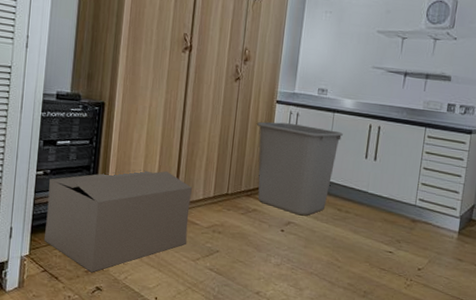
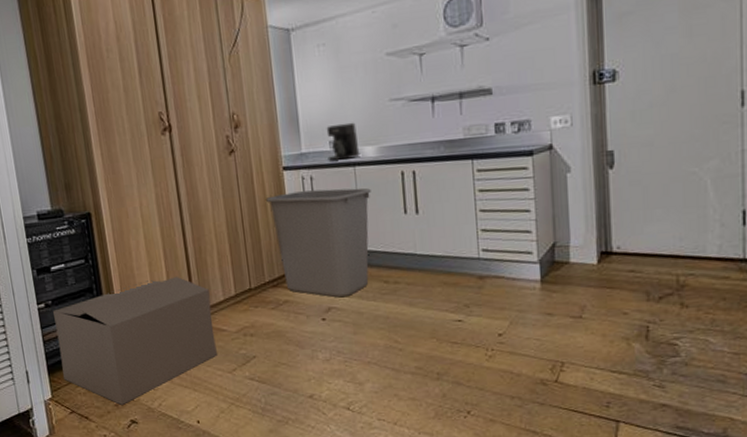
coffee maker: none [314,76,342,107] -> present [326,122,360,161]

